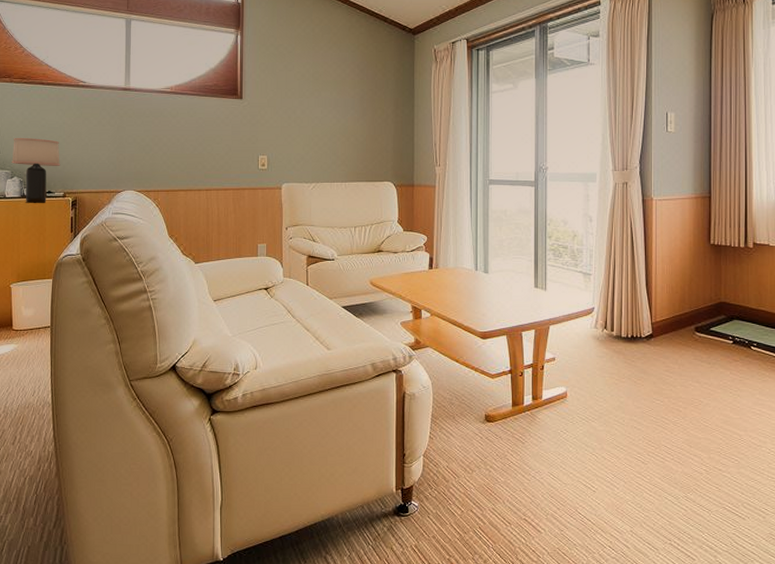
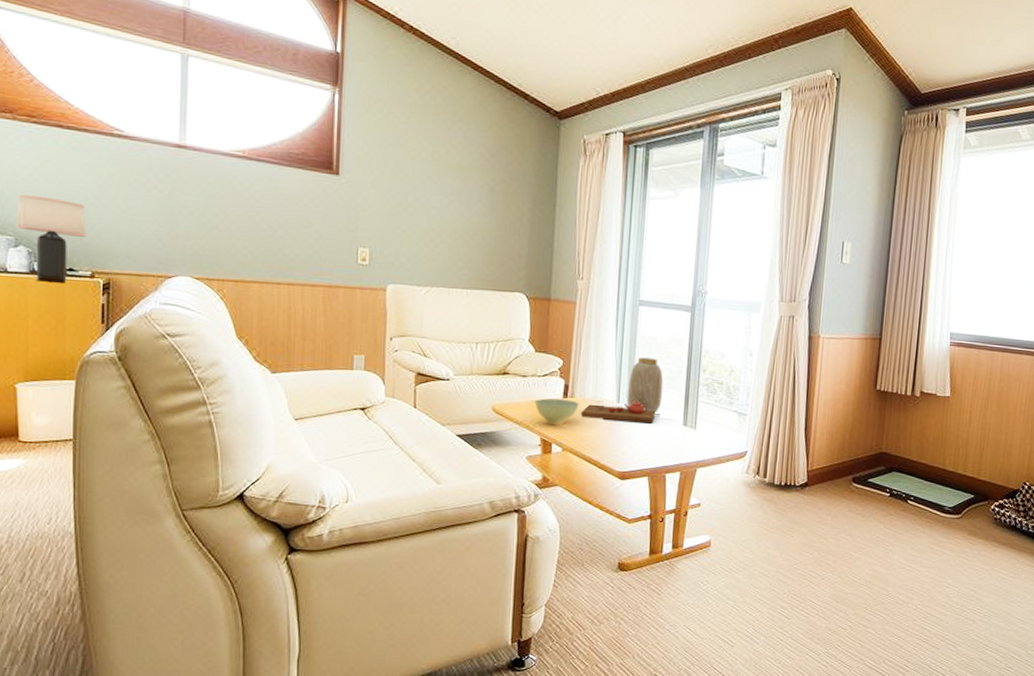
bowl: none [405,270,443,294] -> present [534,398,579,426]
tea set: none [445,268,509,287] -> present [581,400,655,424]
vase: none [483,229,515,278] -> present [626,357,664,413]

